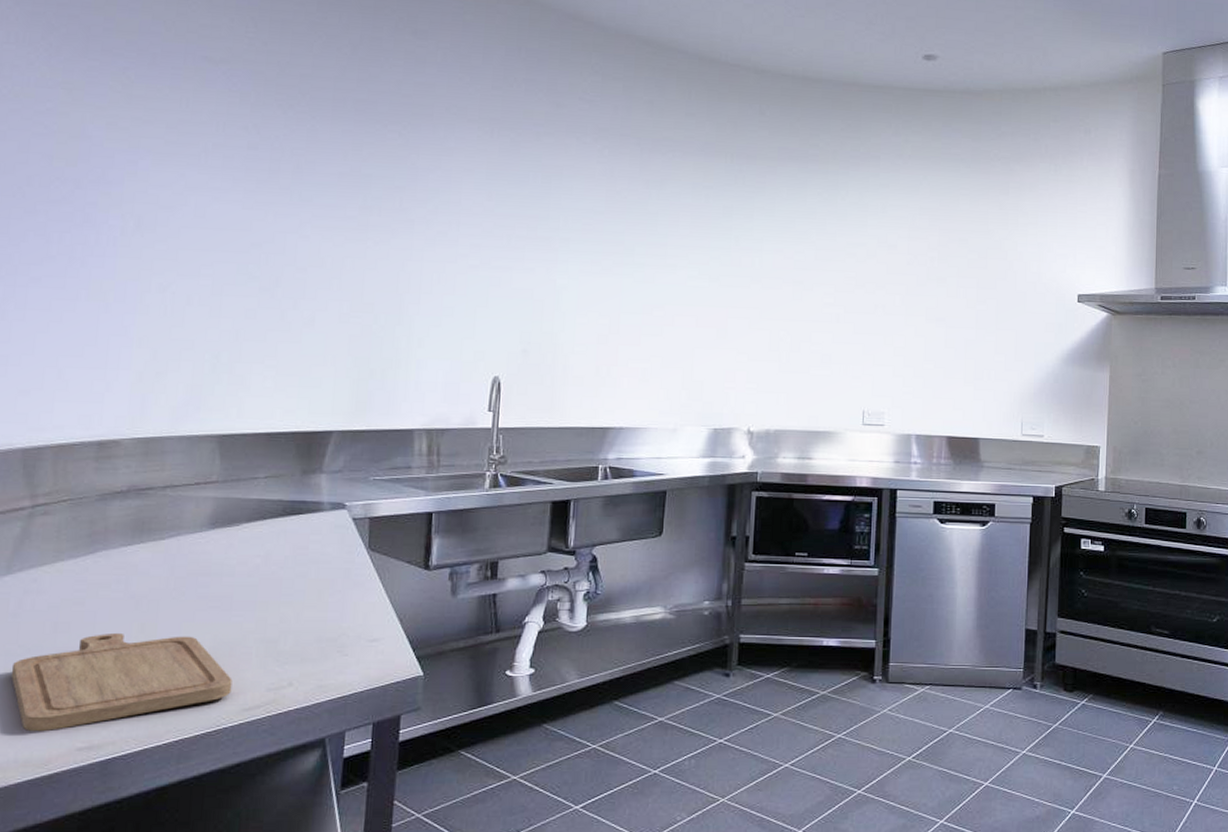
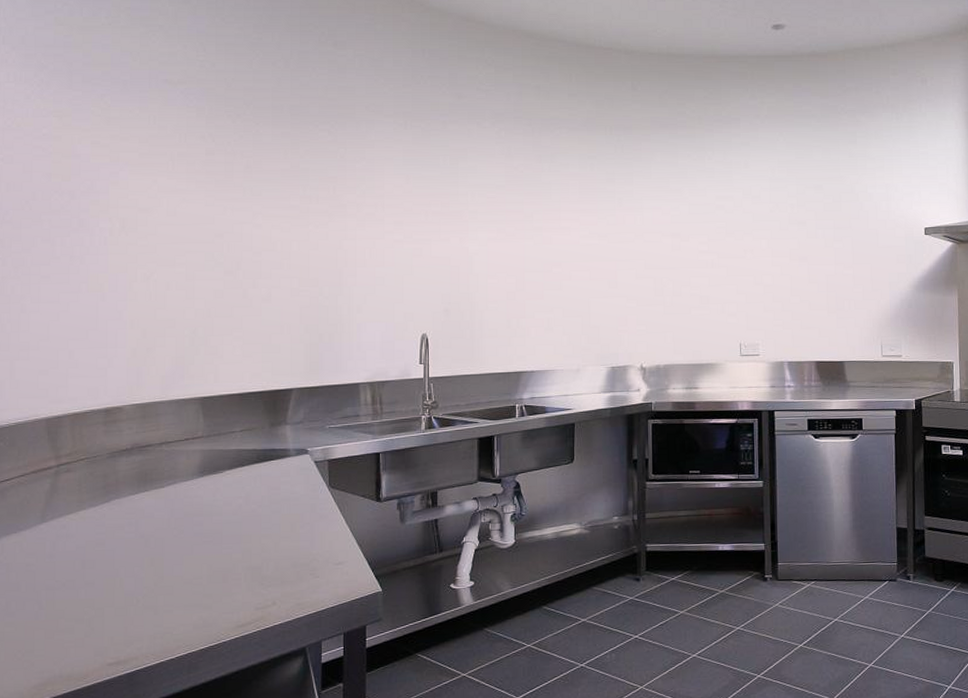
chopping board: present [10,632,232,732] -> none [51,566,227,652]

